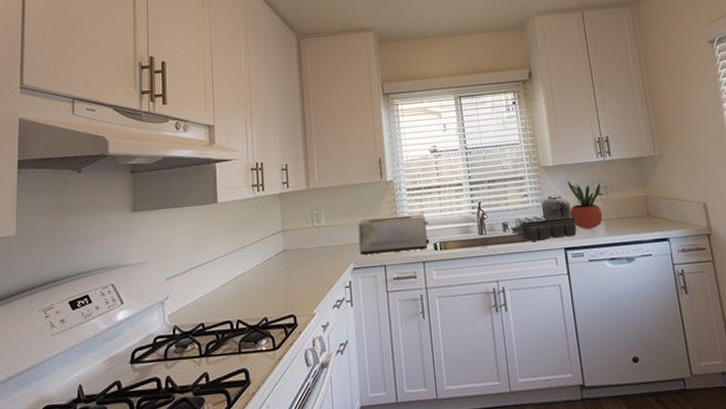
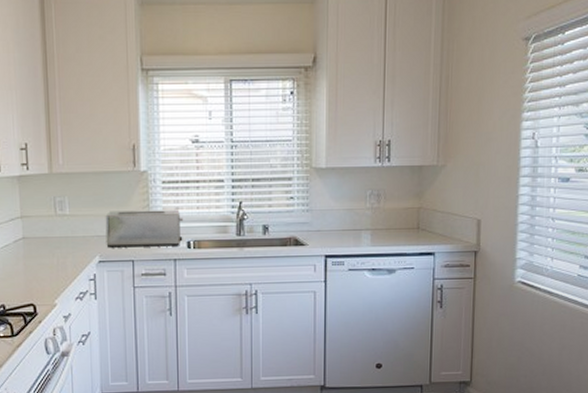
dish rack: present [511,214,578,241] -> none [272,219,343,246]
decorative jar: present [540,194,572,221] -> none [305,199,338,226]
potted plant: present [567,180,604,229] -> none [337,185,375,238]

